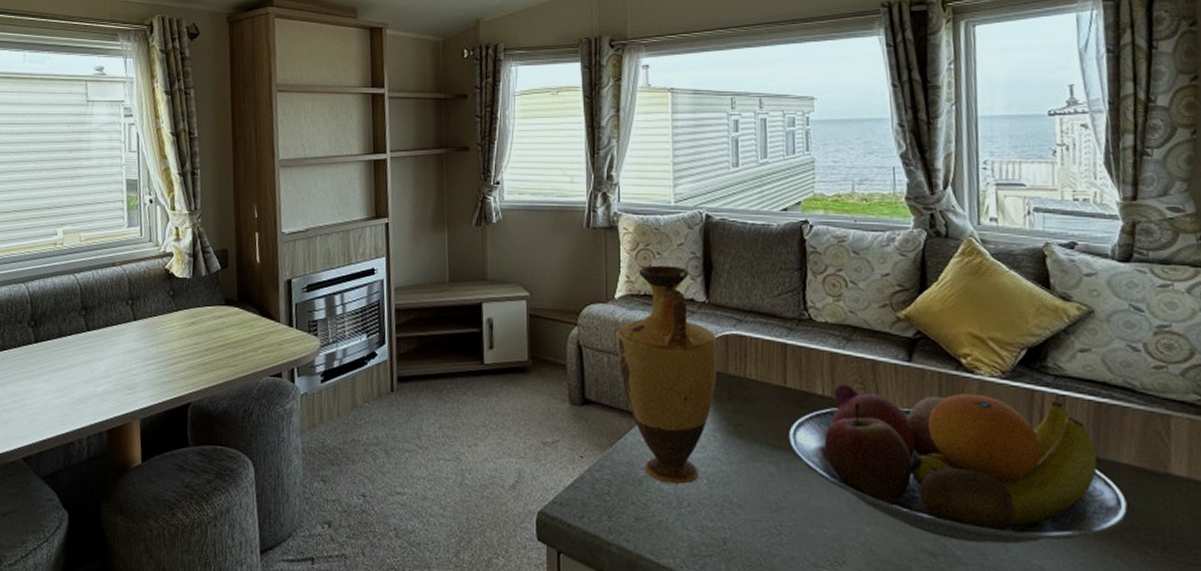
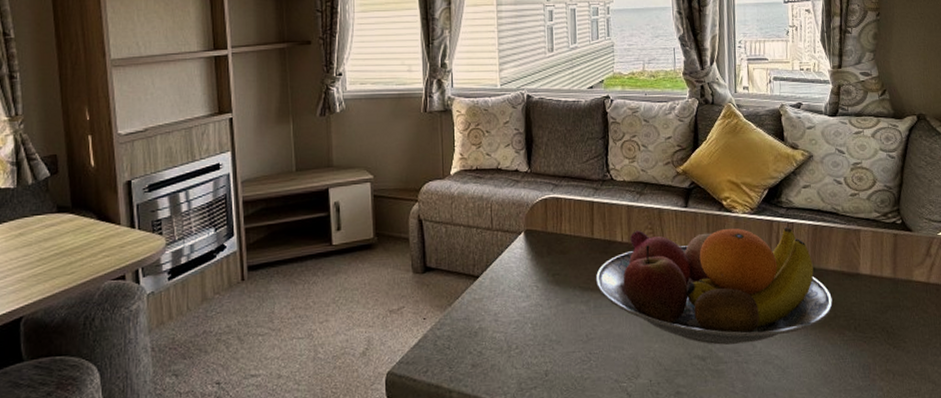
vase: present [618,265,718,484] -> none [454,142,539,332]

